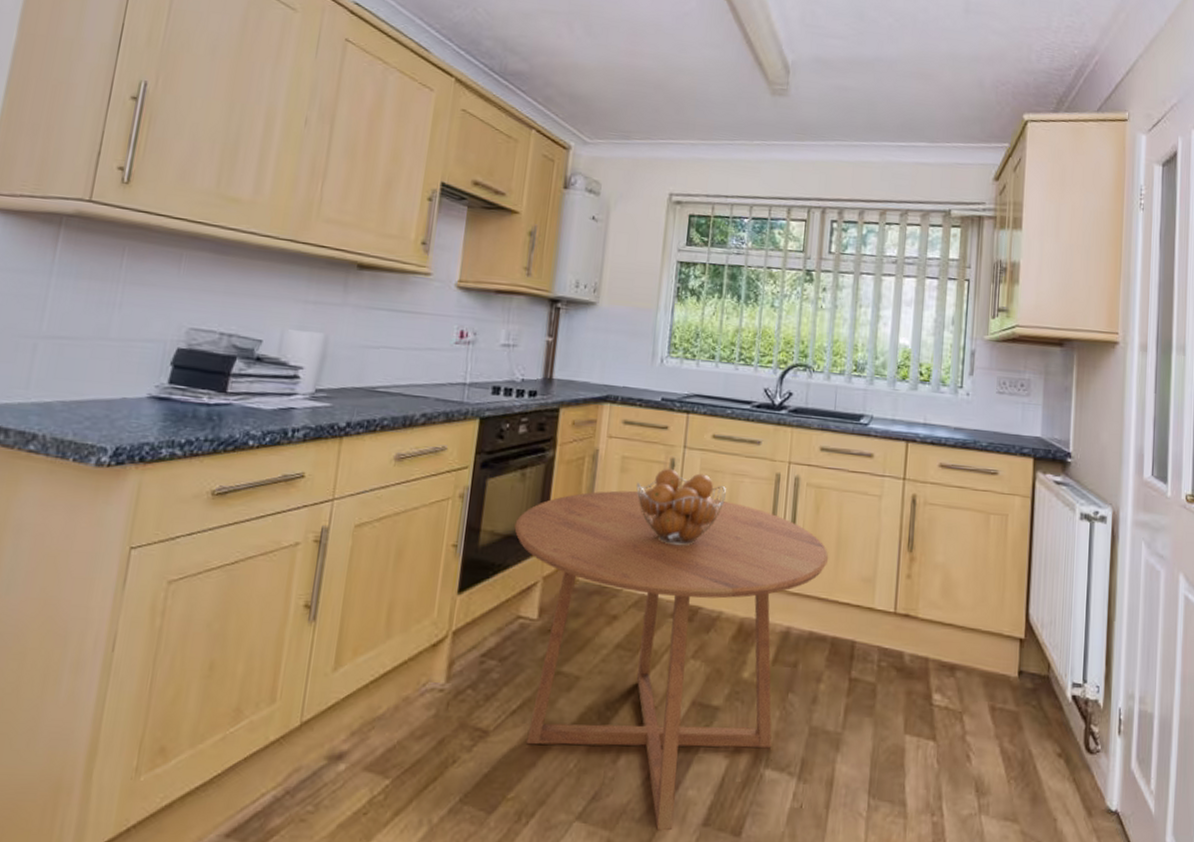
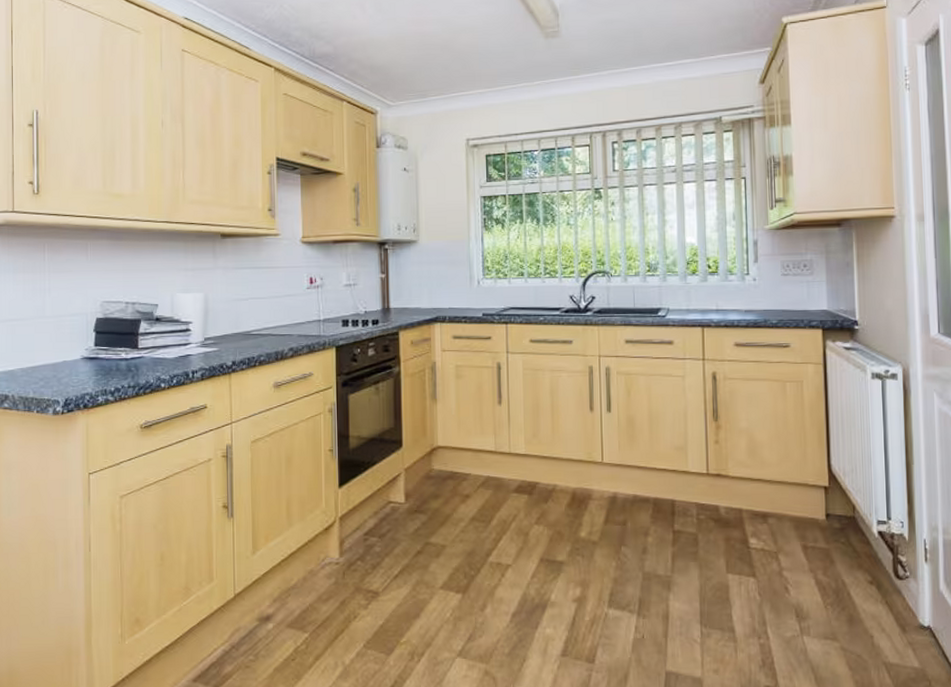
dining table: present [514,490,829,831] -> none [376,392,644,662]
fruit basket: present [636,468,726,546] -> none [471,371,547,434]

